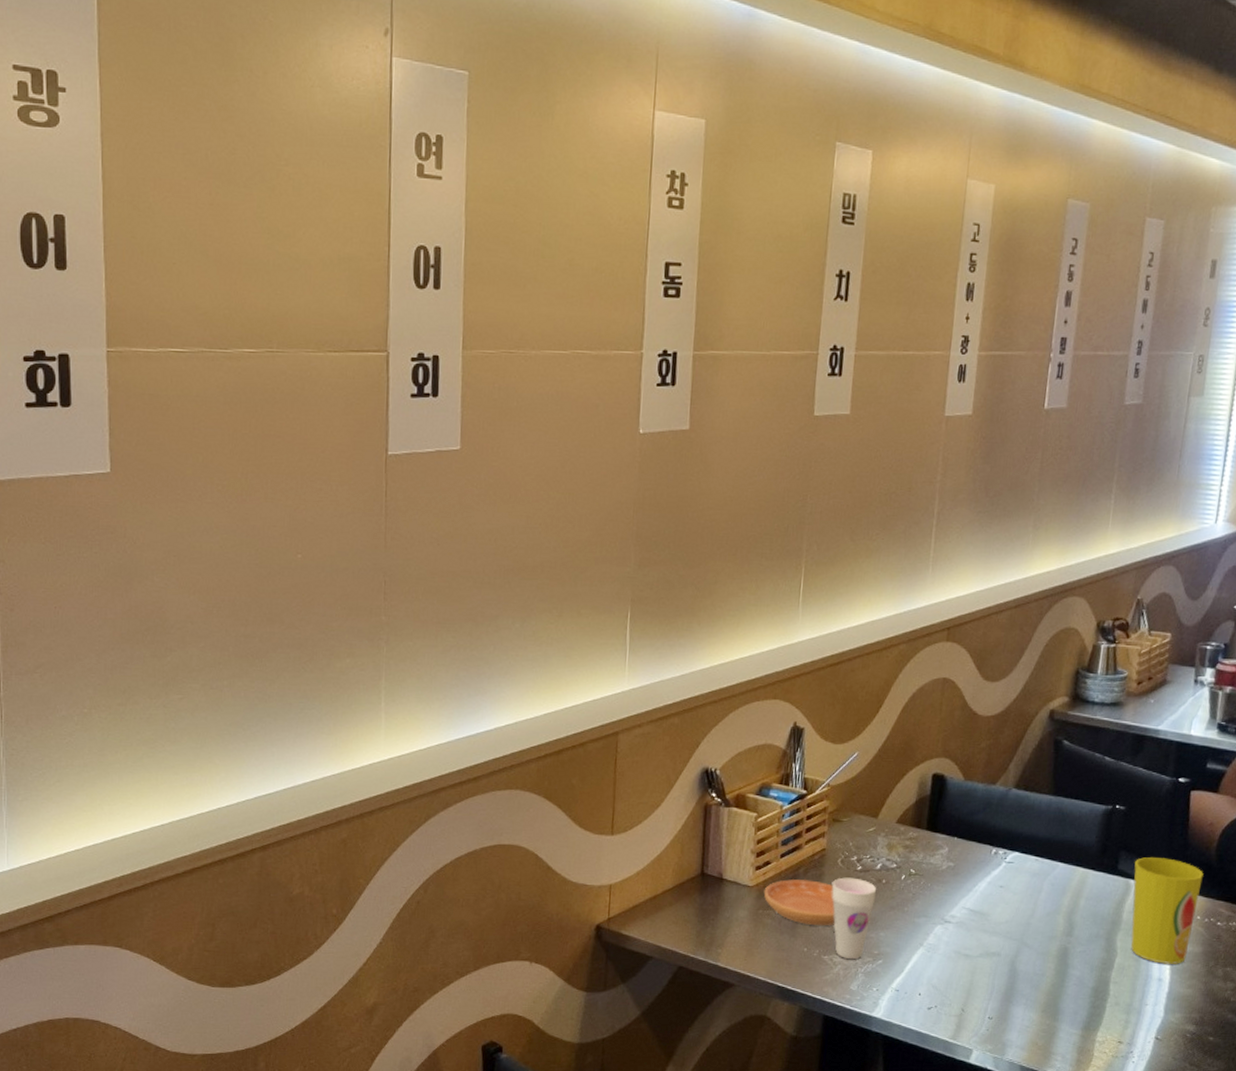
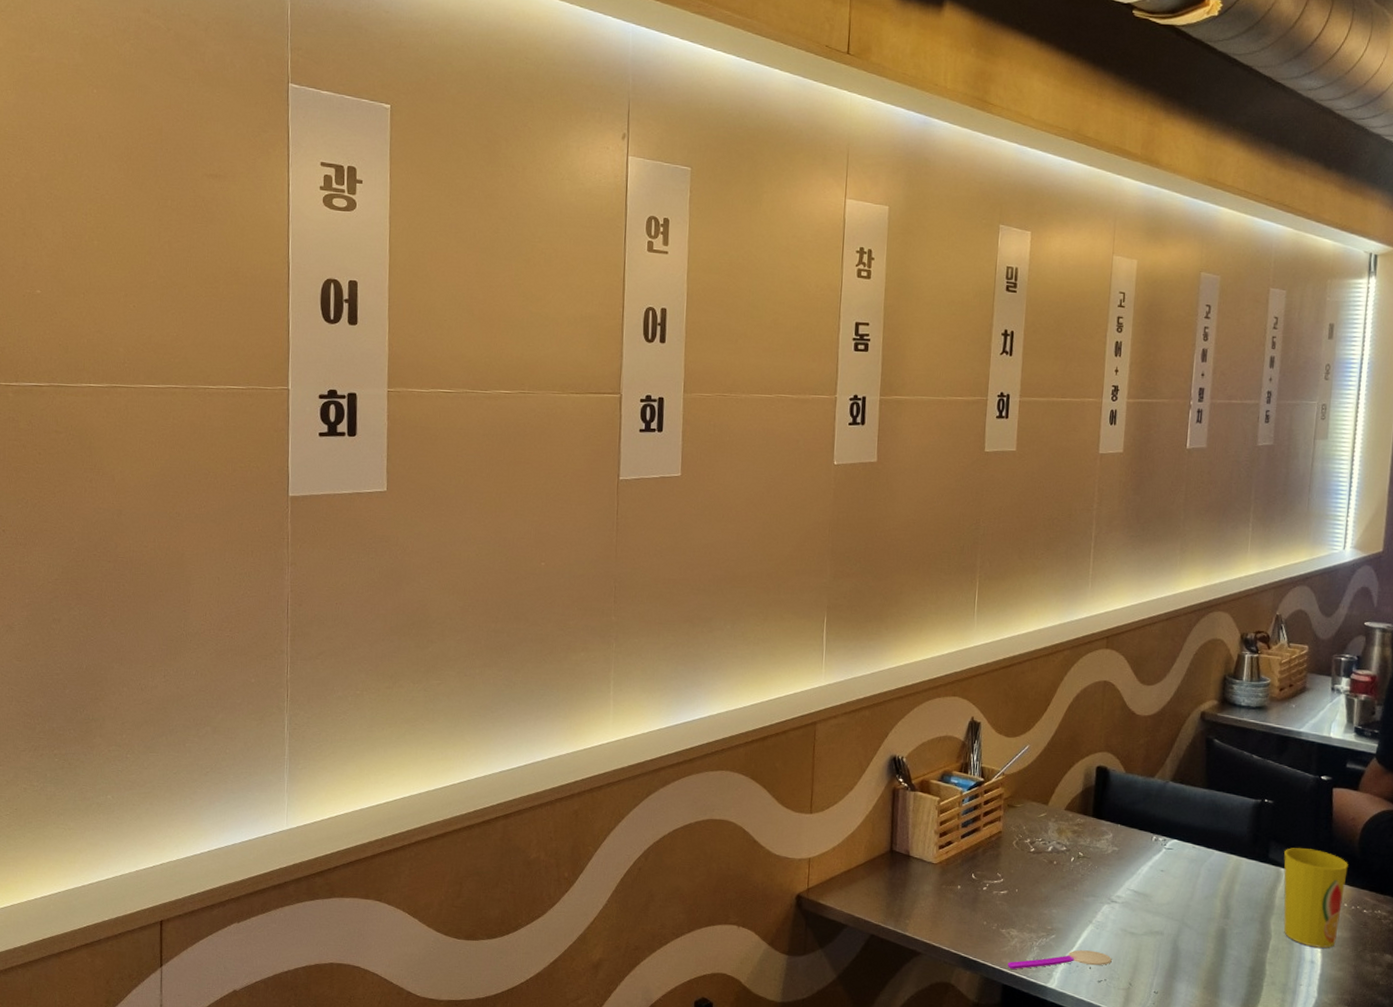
saucer: present [763,879,836,926] -> none [946,858,1012,902]
spoon: none [829,975,944,998] -> present [1008,950,1112,969]
cup: present [831,877,877,960] -> none [1008,858,1049,934]

